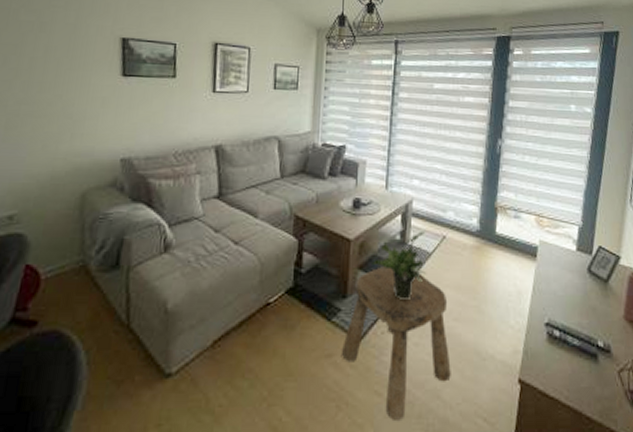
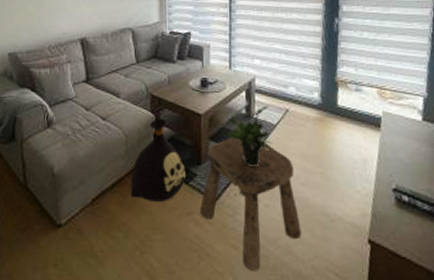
bag: none [261,244,328,342] -> present [130,119,186,201]

